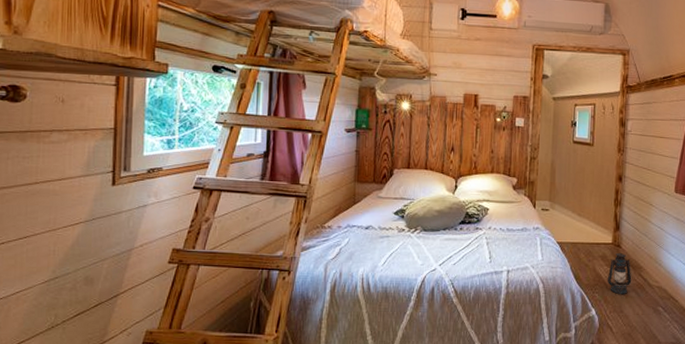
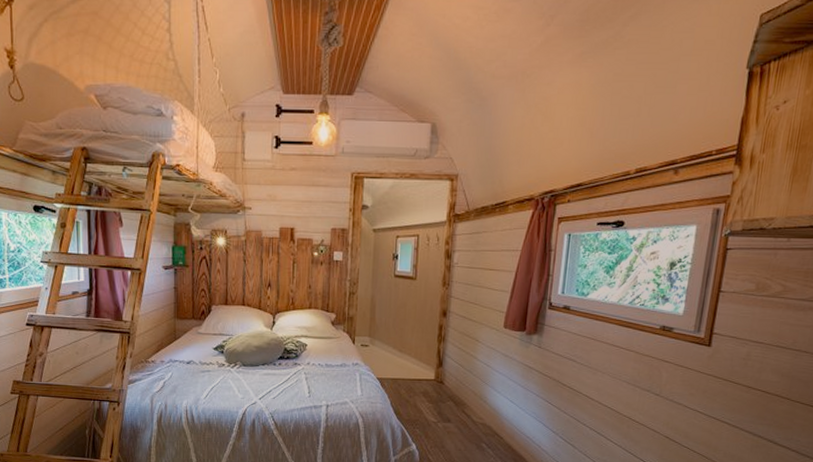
lantern: present [607,252,633,294] -> none [428,388,456,430]

